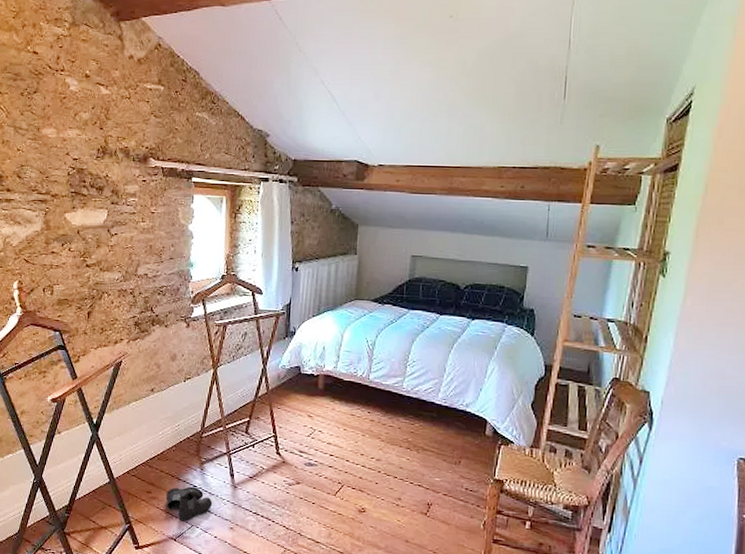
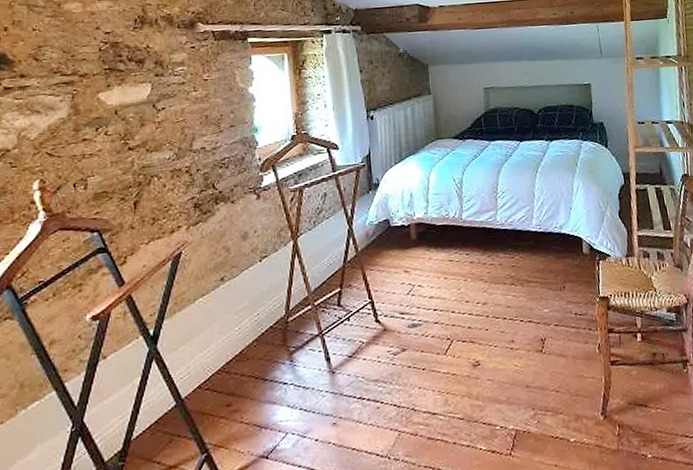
boots: present [165,486,213,521] -> none [250,384,309,430]

